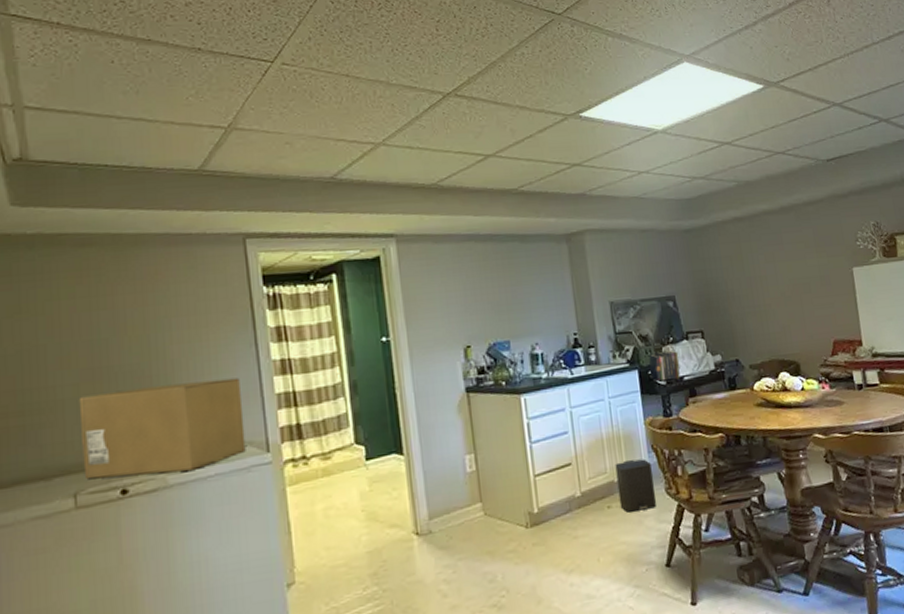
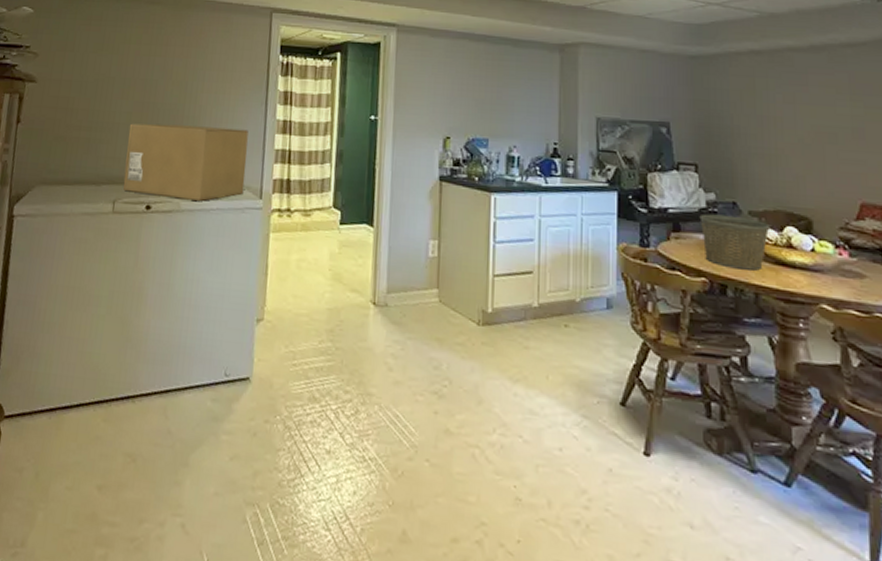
pedal bin: present [615,459,656,513] -> none [578,282,618,340]
books: present [649,350,680,382] -> none [630,176,666,210]
basket: none [710,372,769,420] -> present [699,213,771,271]

